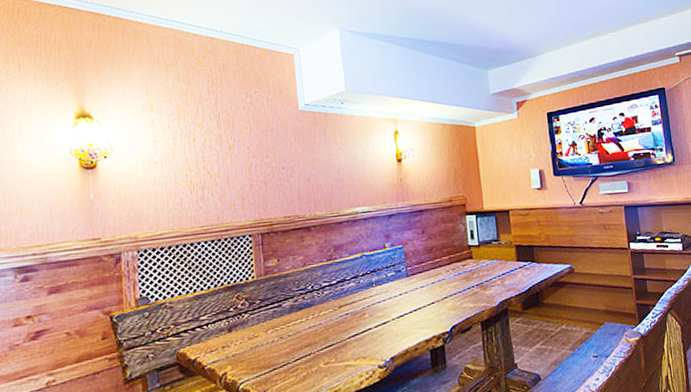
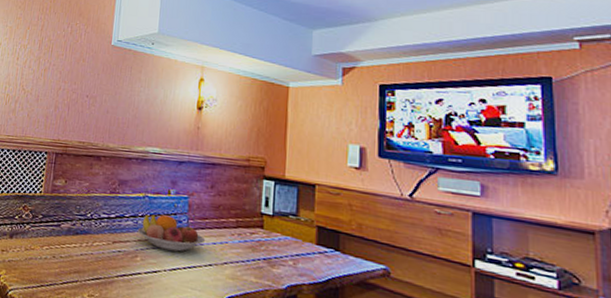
fruit bowl: none [360,268,425,301] -> present [137,214,206,252]

